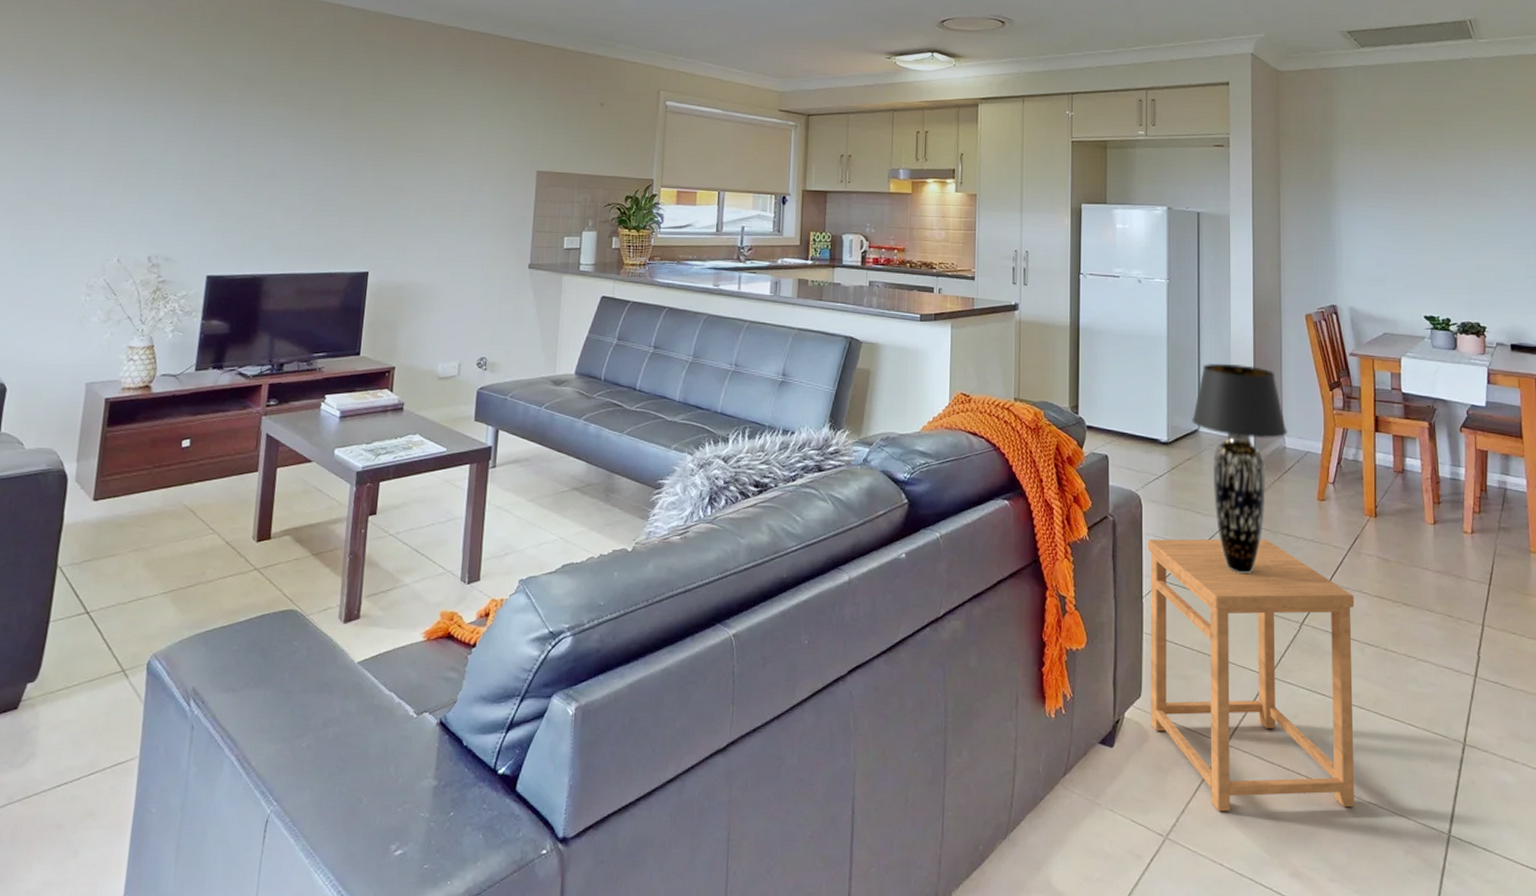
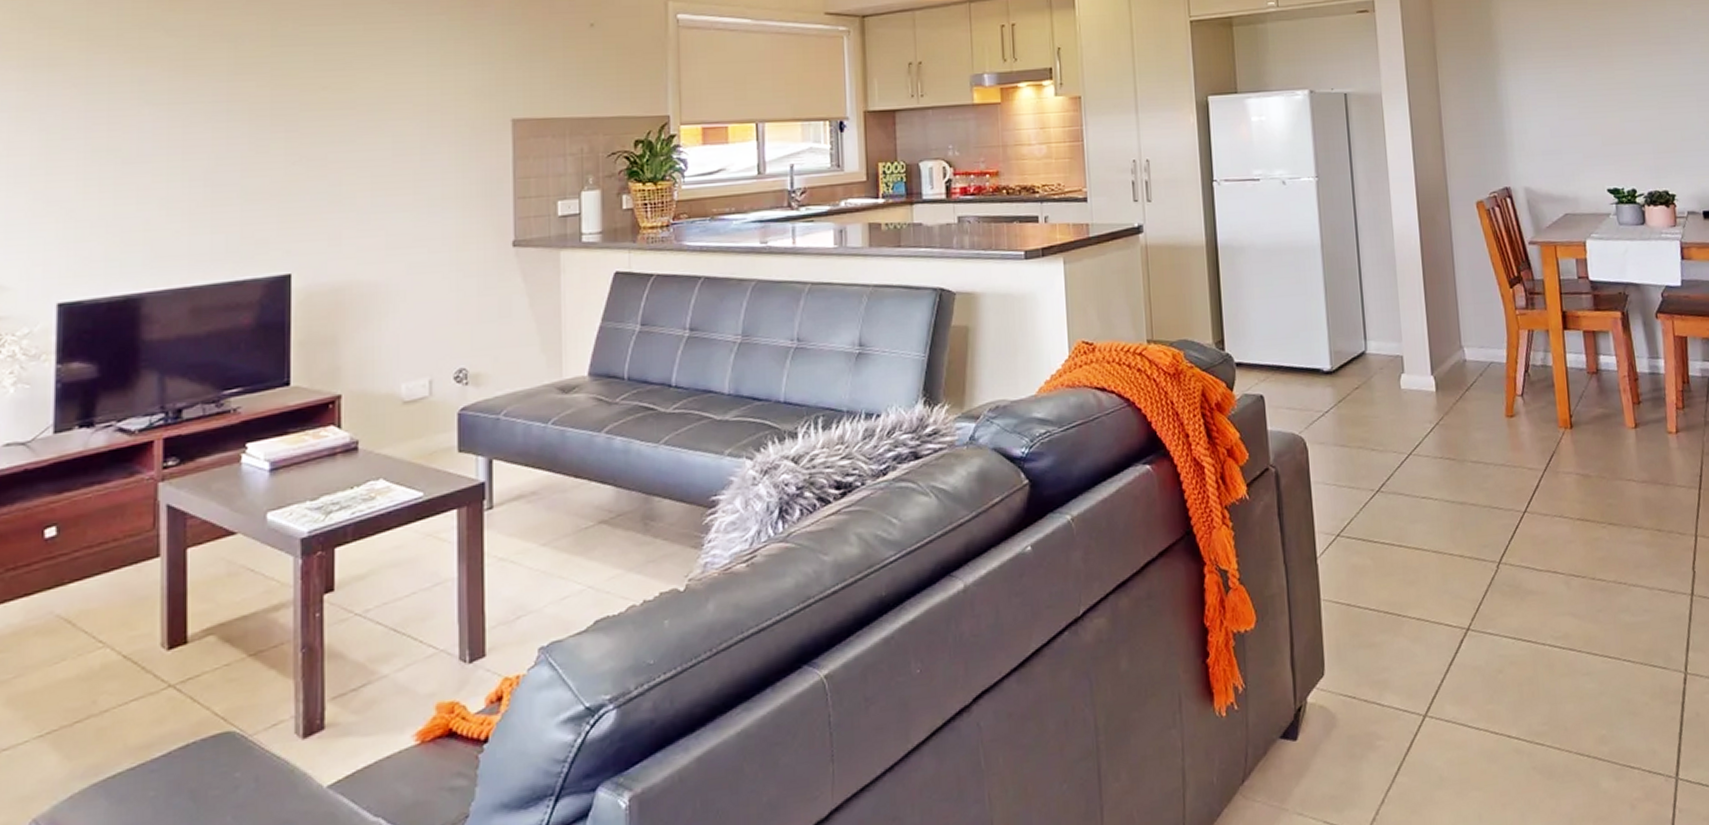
side table: present [1147,538,1355,812] -> none [1317,469,1573,796]
table lamp: present [1192,363,1287,574] -> none [1357,268,1466,515]

